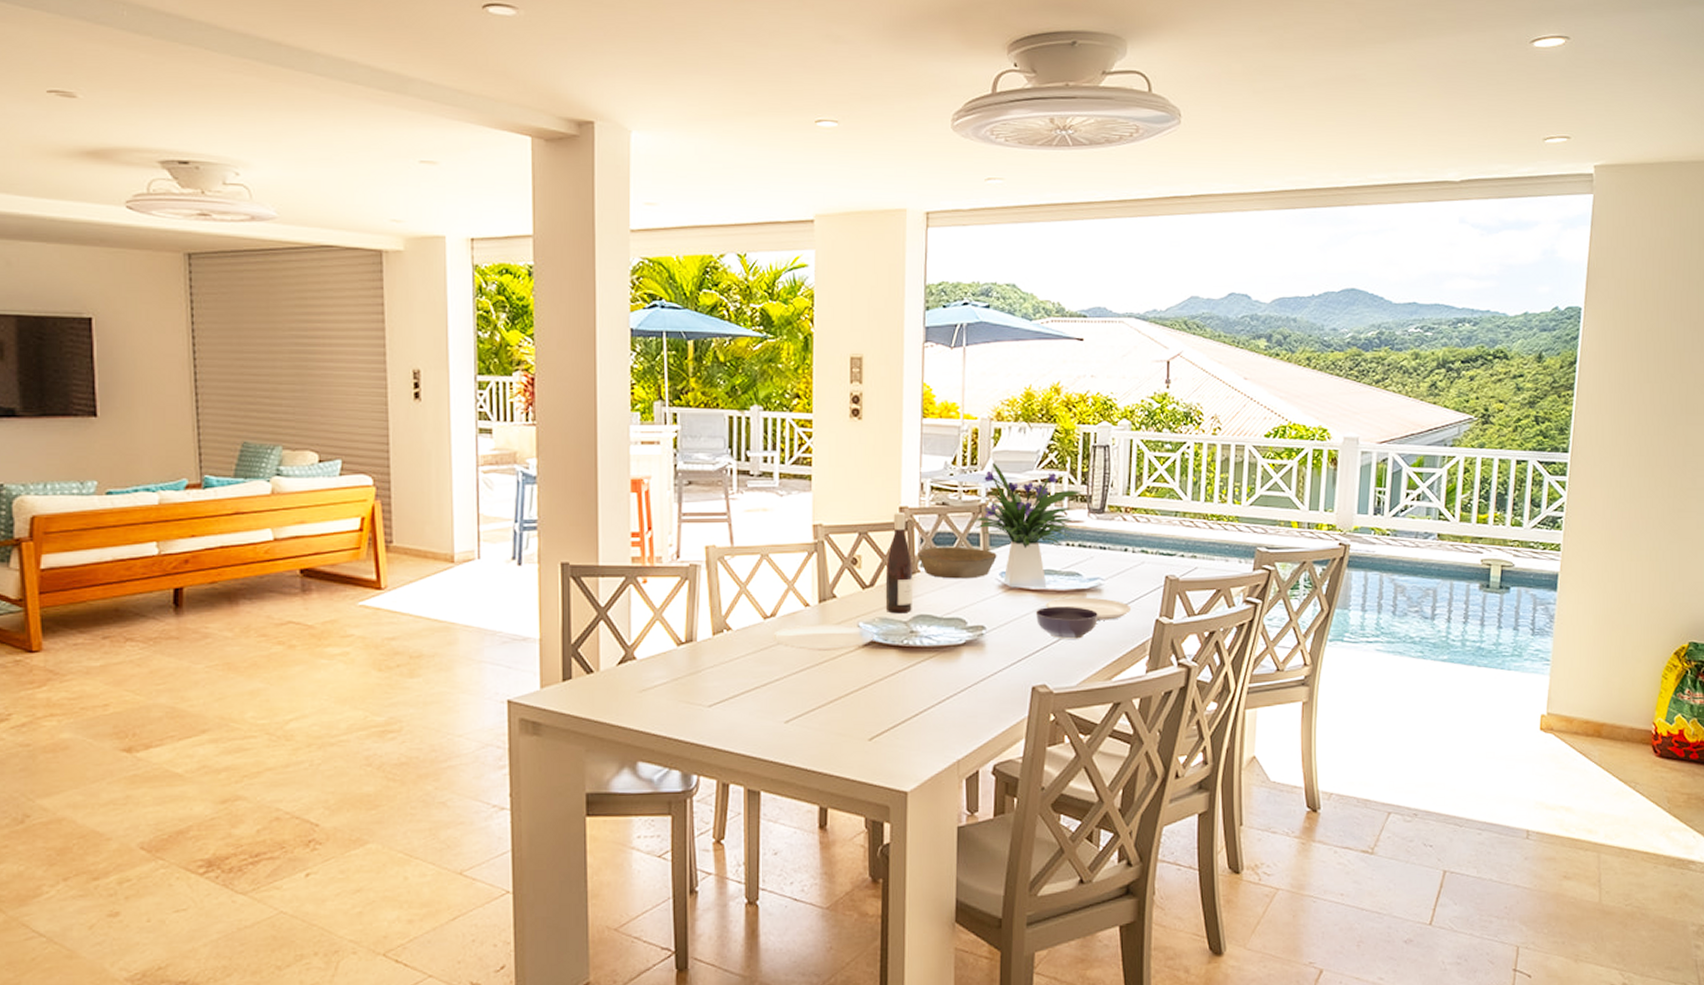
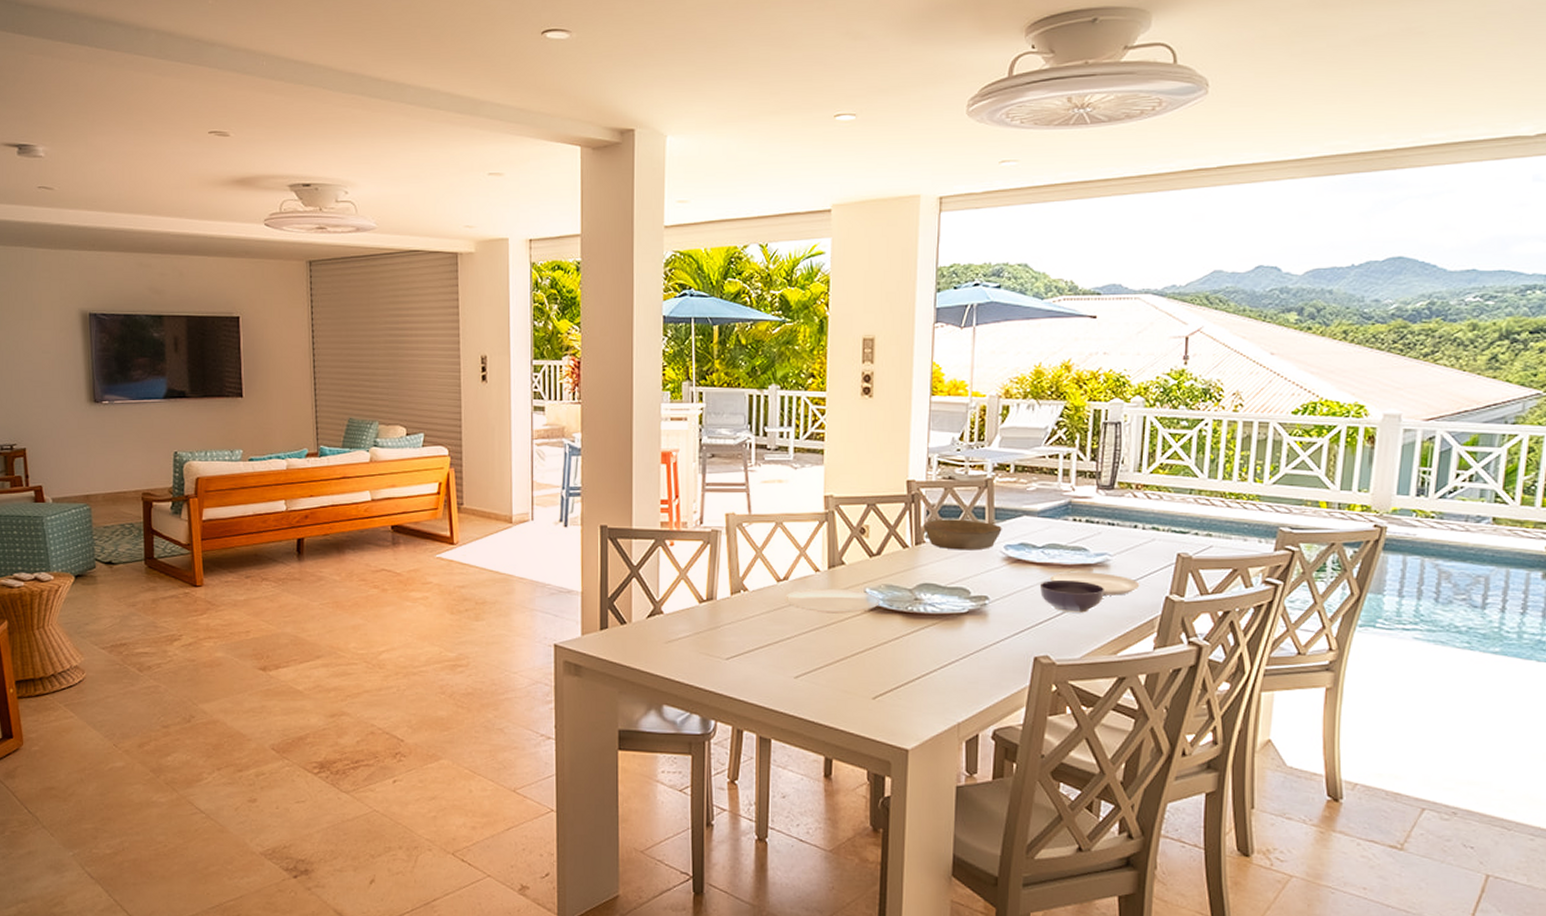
bottle: present [885,511,913,614] -> none [891,485,919,582]
flower arrangement: present [966,463,1082,588] -> none [972,439,1091,561]

